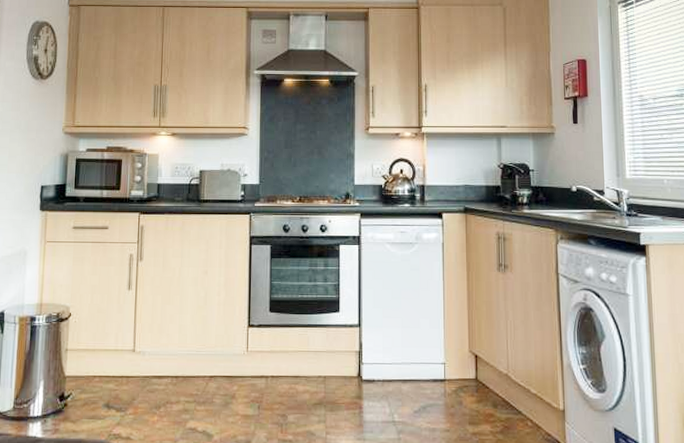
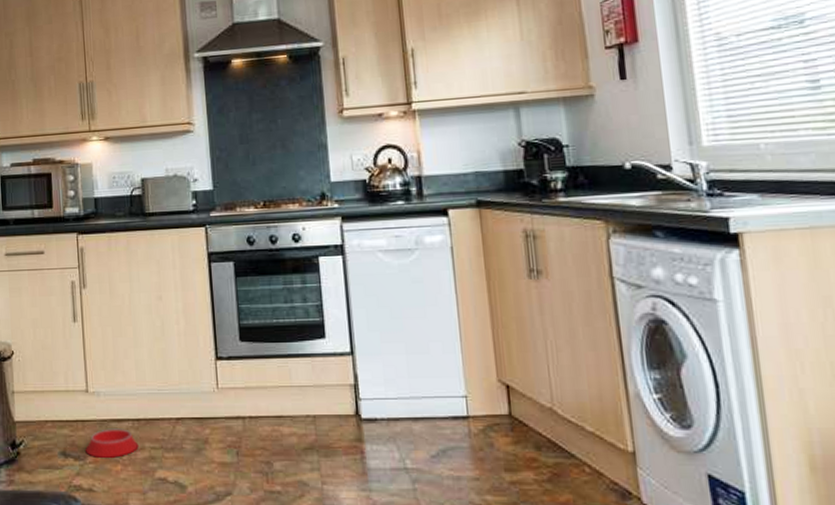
pet bowl: none [127,384,175,410] -> present [85,429,139,458]

